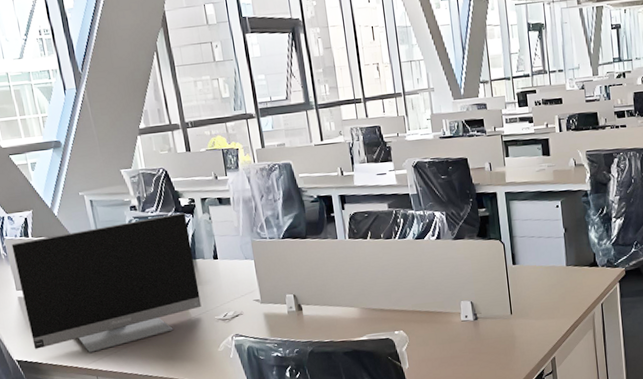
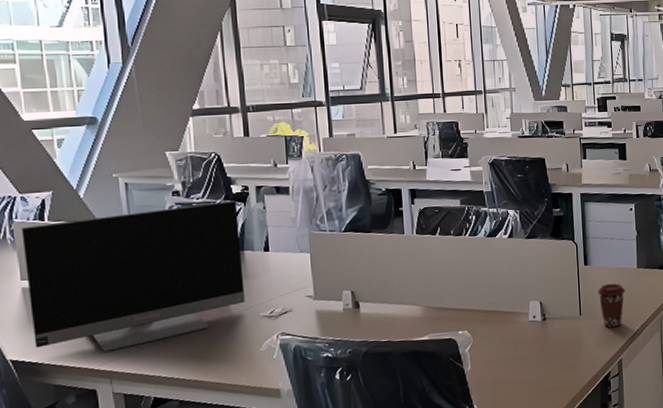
coffee cup: none [527,282,555,327] -> present [597,283,625,328]

